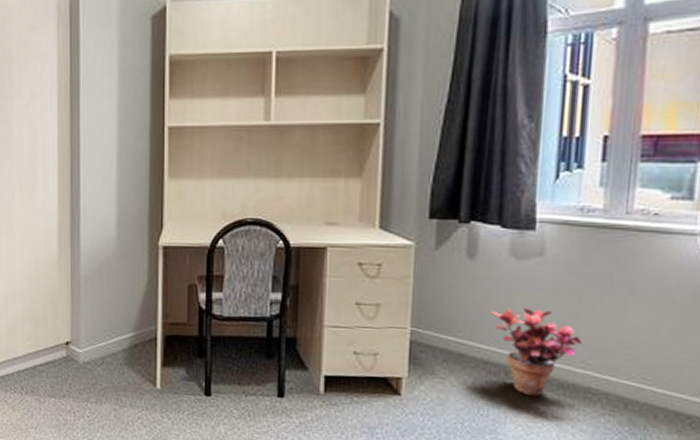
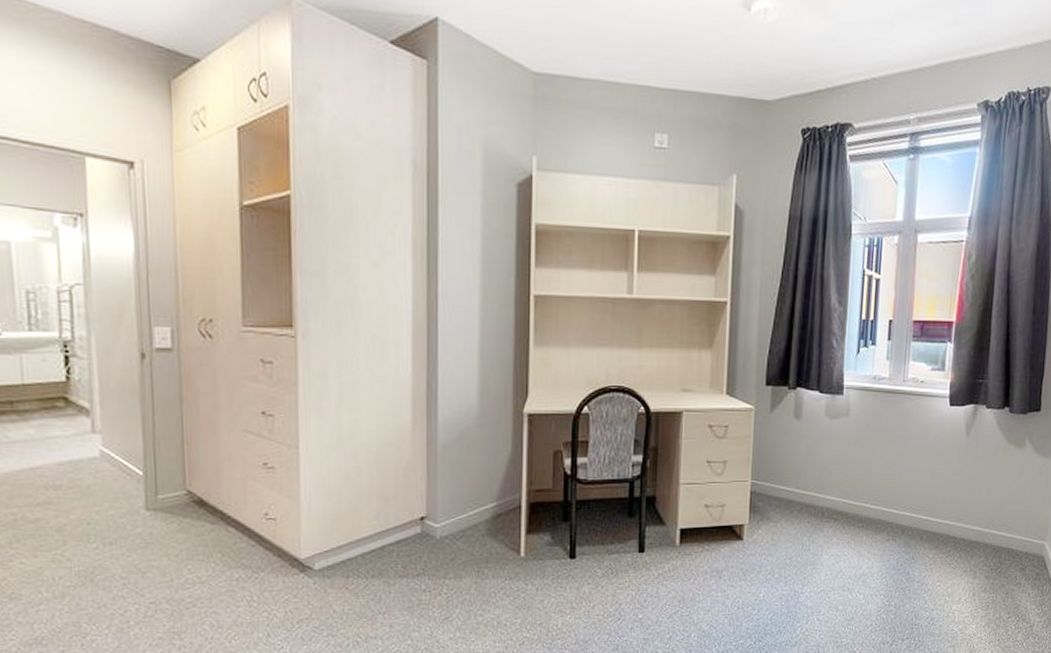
potted plant: present [490,307,584,397] -> none [811,458,876,531]

